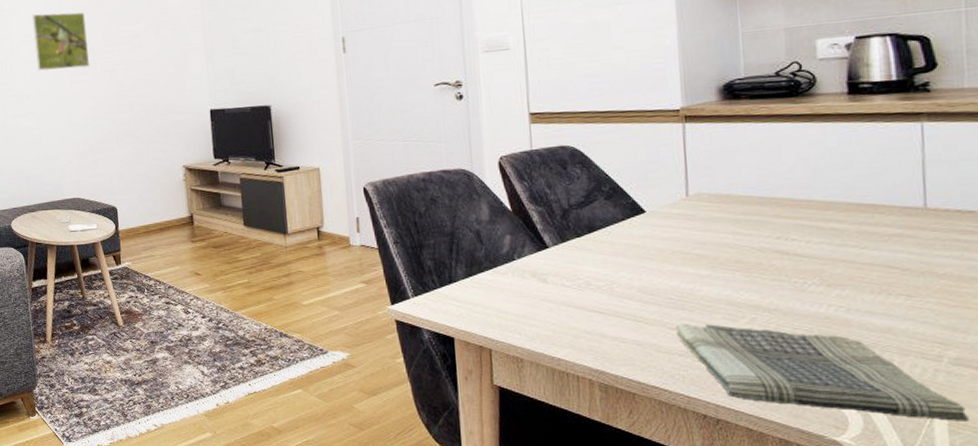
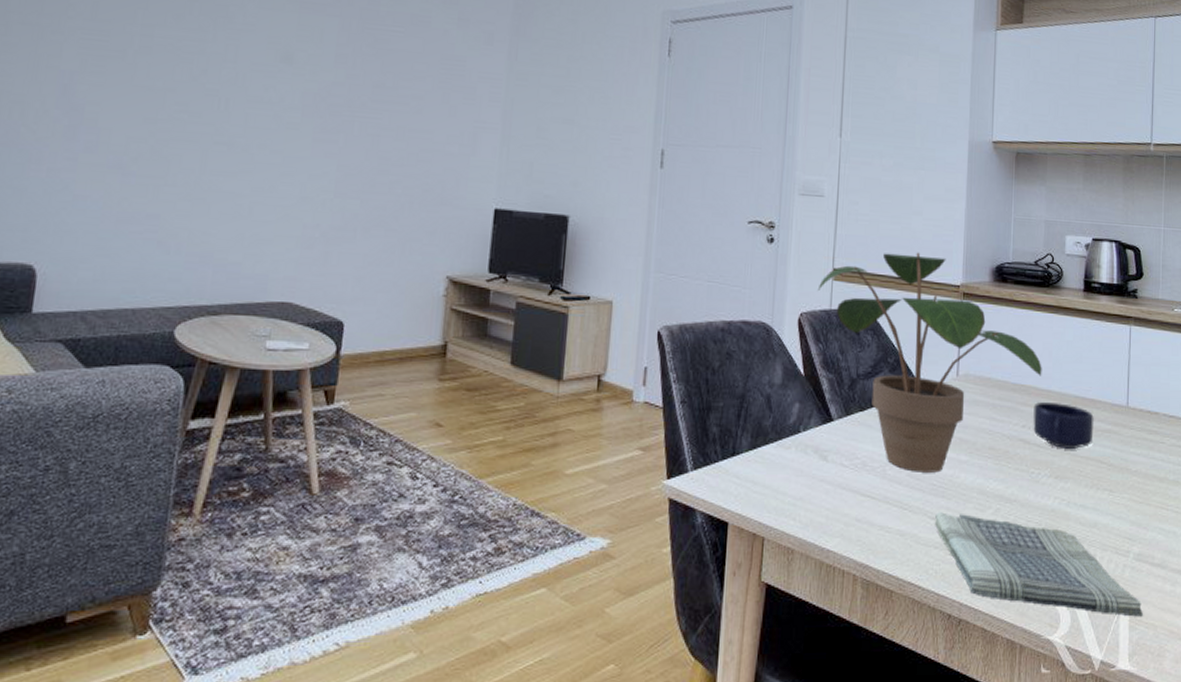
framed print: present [31,12,89,71] -> none [268,37,352,125]
potted plant: none [515,84,798,288] -> present [817,252,1042,473]
mug: none [790,211,878,257] -> present [1033,401,1094,450]

